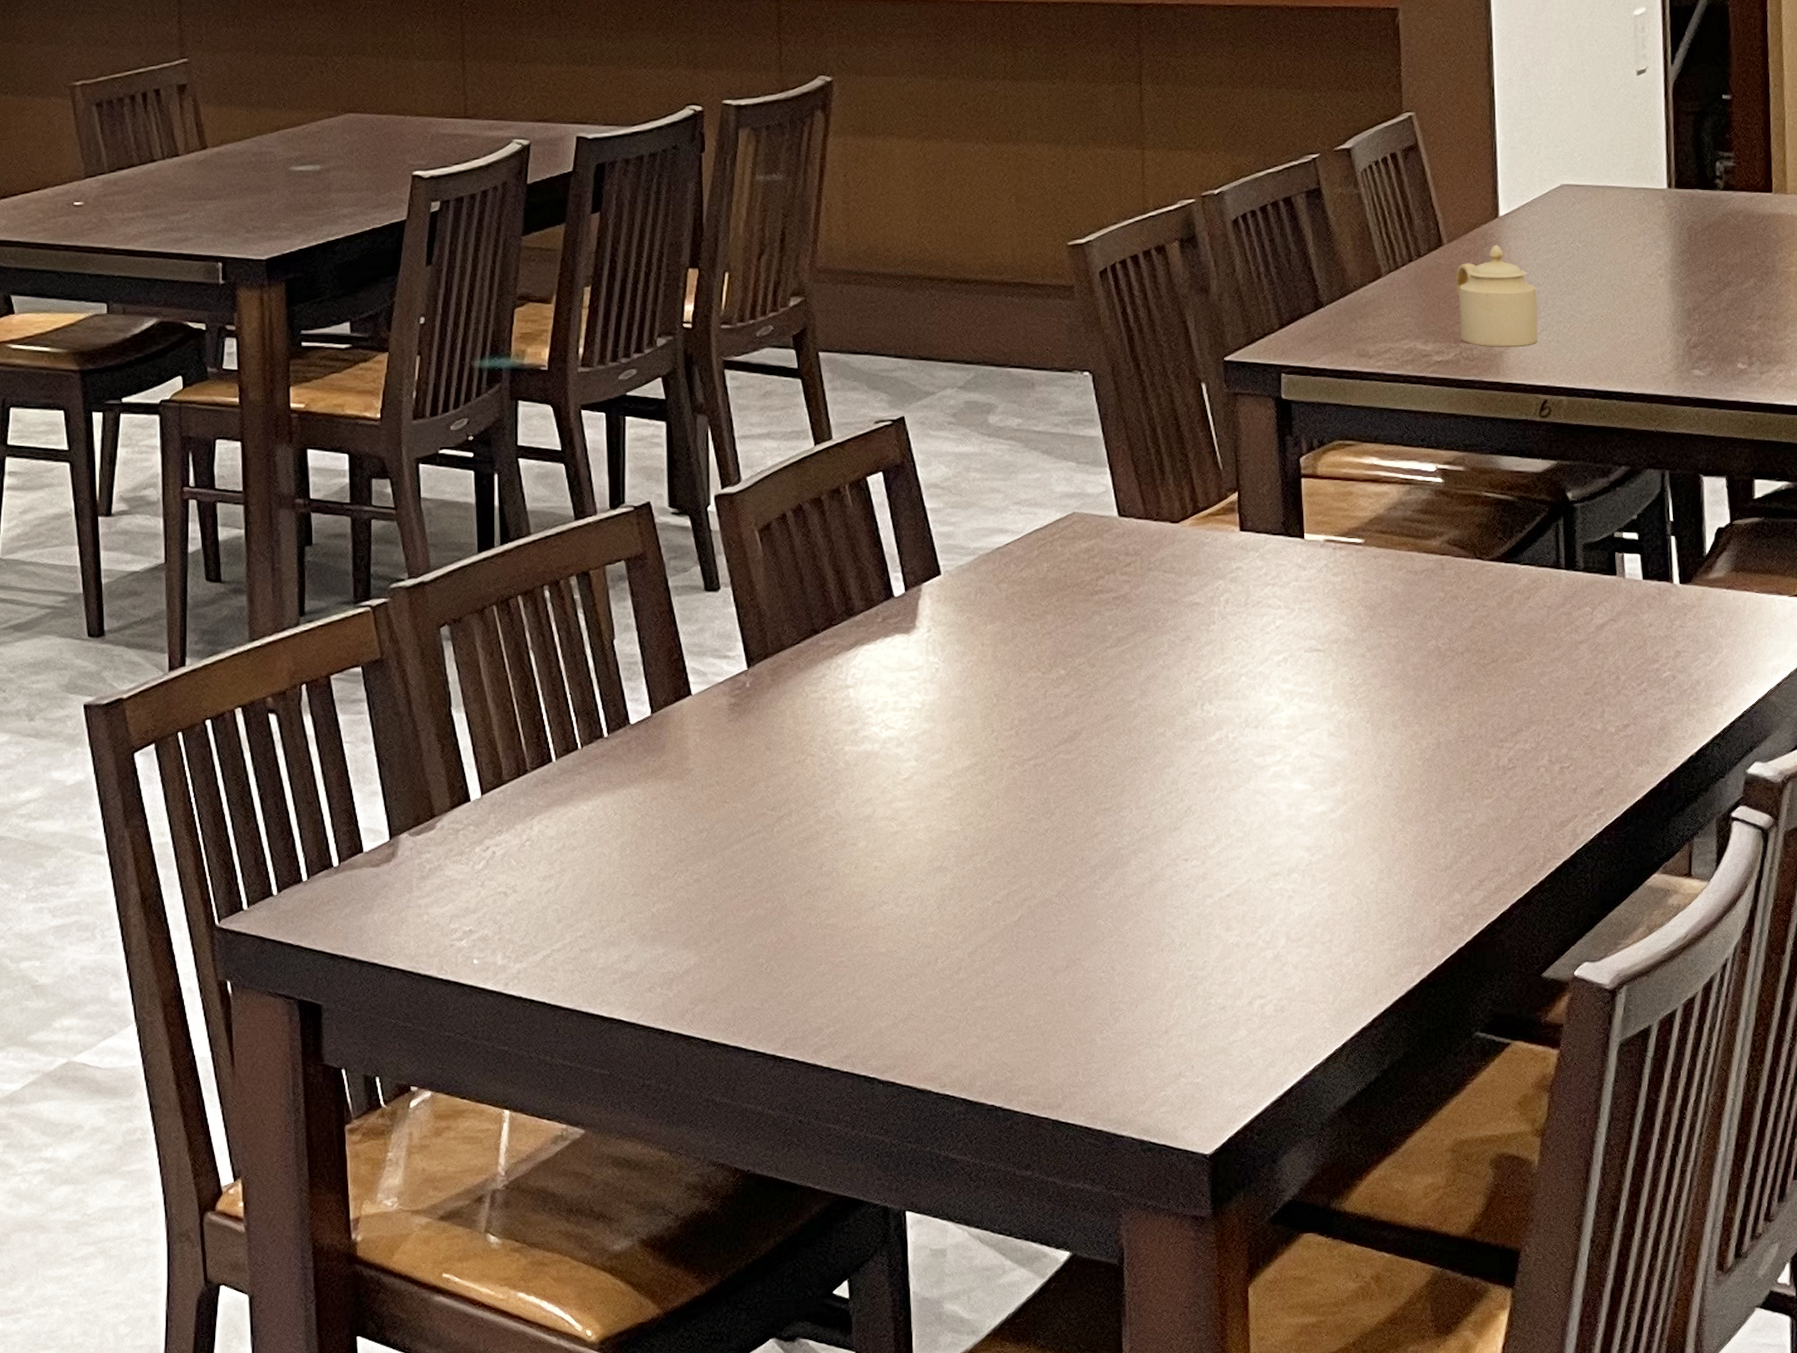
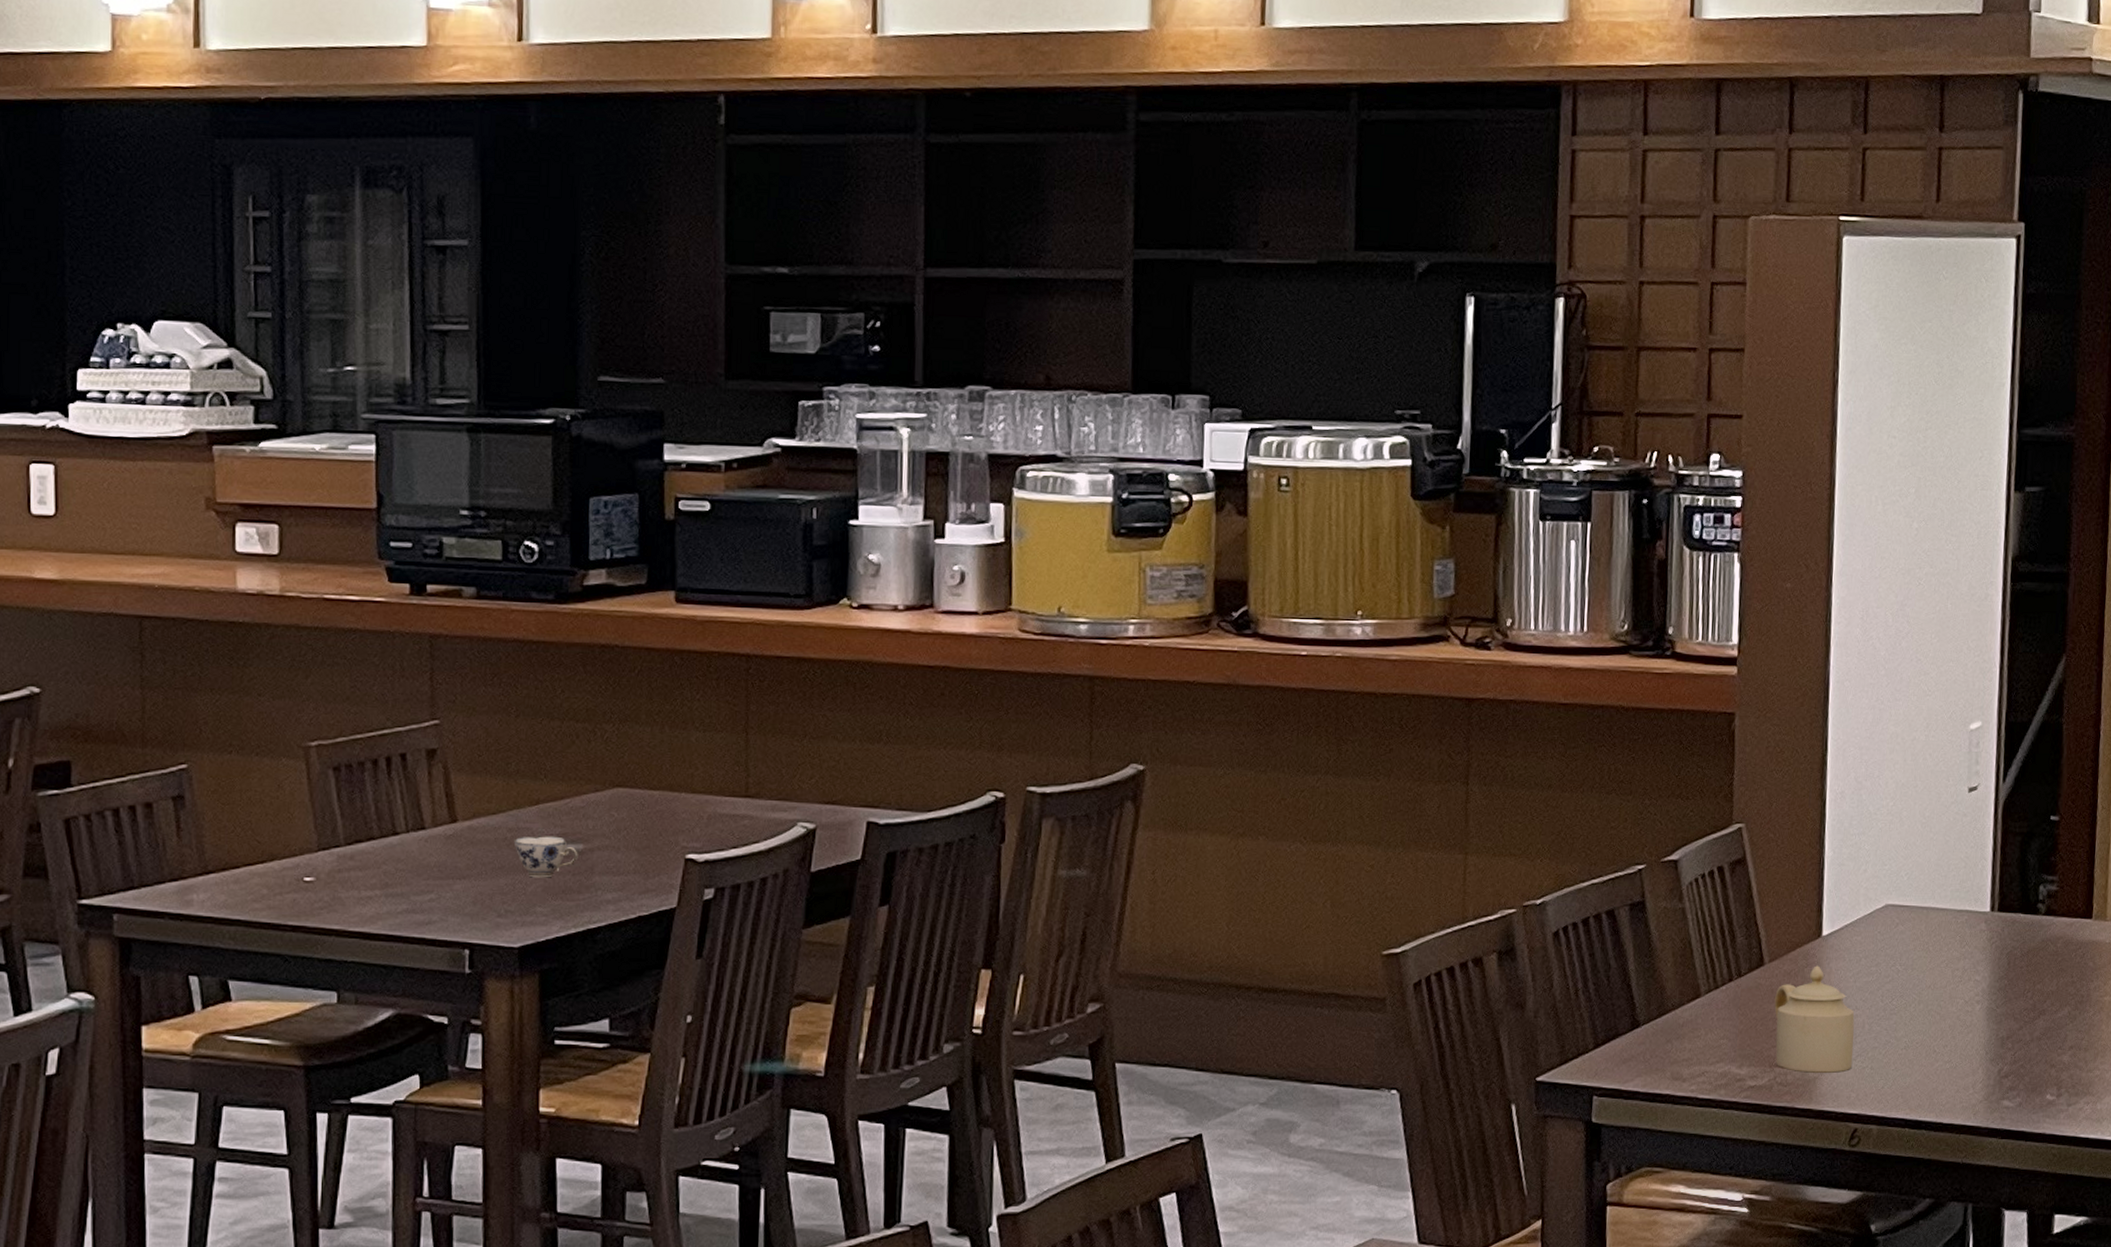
teacup: none [258,158,316,197] -> present [513,834,578,878]

